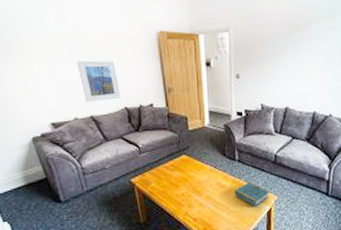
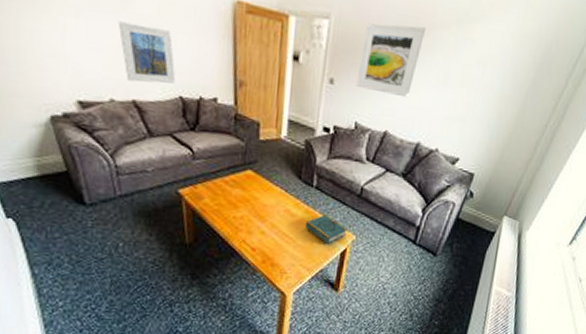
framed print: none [256,25,303,79] -> present [356,23,425,98]

